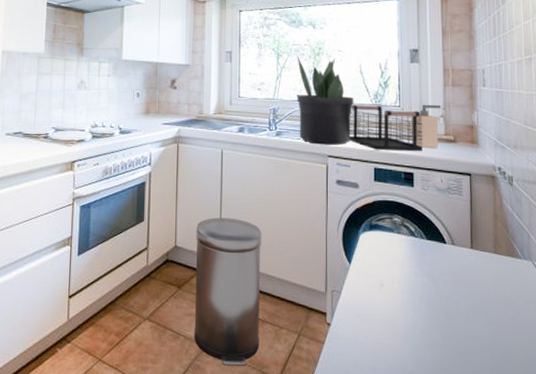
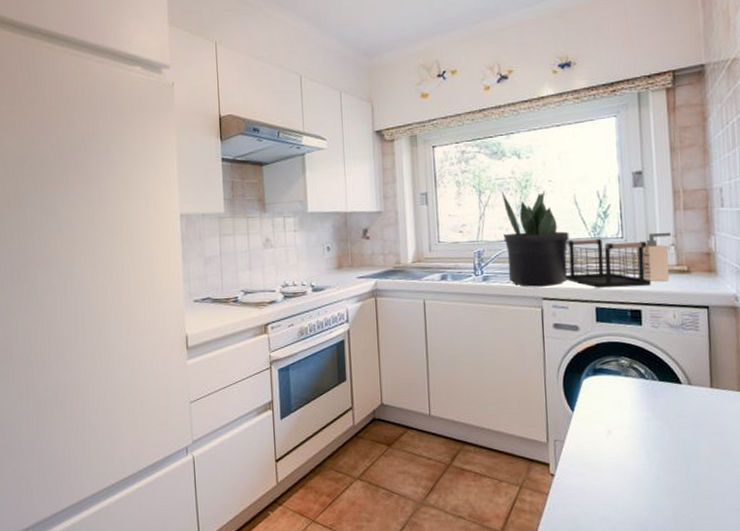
pedal bin: present [194,217,262,366] -> none [402,371,478,521]

